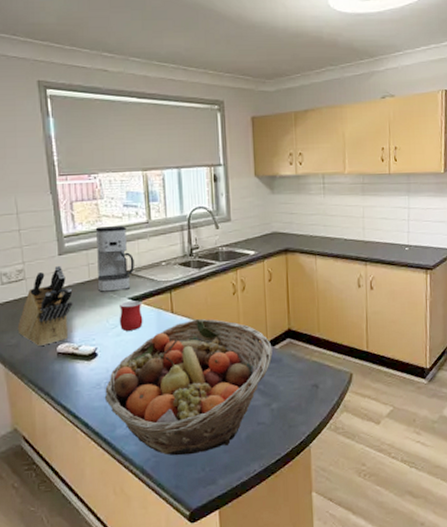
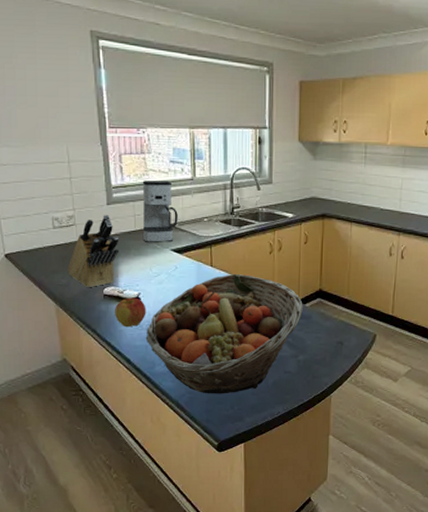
apple: none [69,353,104,388] -> present [114,297,146,328]
mug: present [119,300,143,331] -> none [161,252,184,280]

